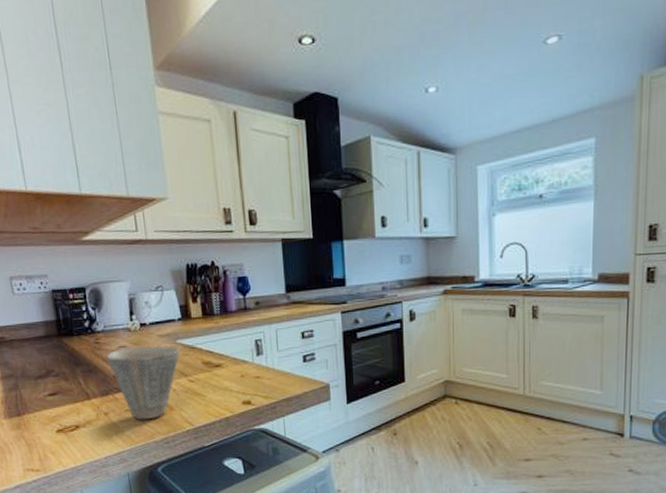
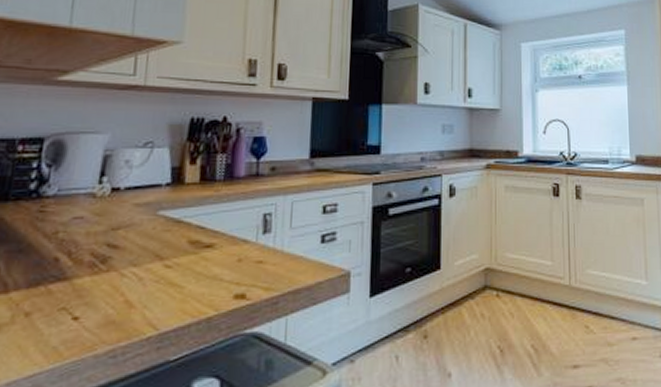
cup: present [106,345,180,420] -> none [49,217,161,323]

